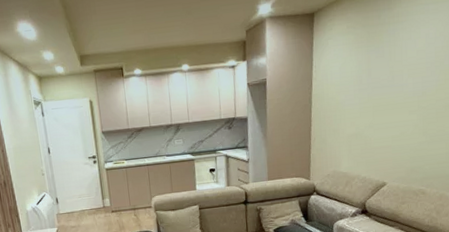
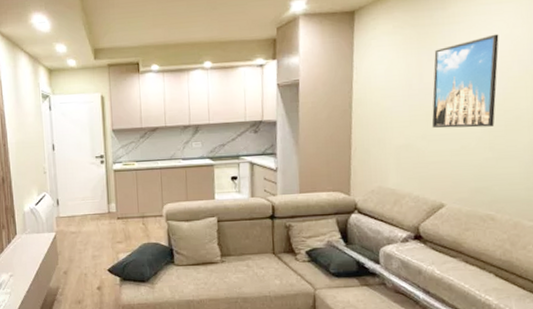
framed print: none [377,31,435,118] -> present [431,33,499,129]

